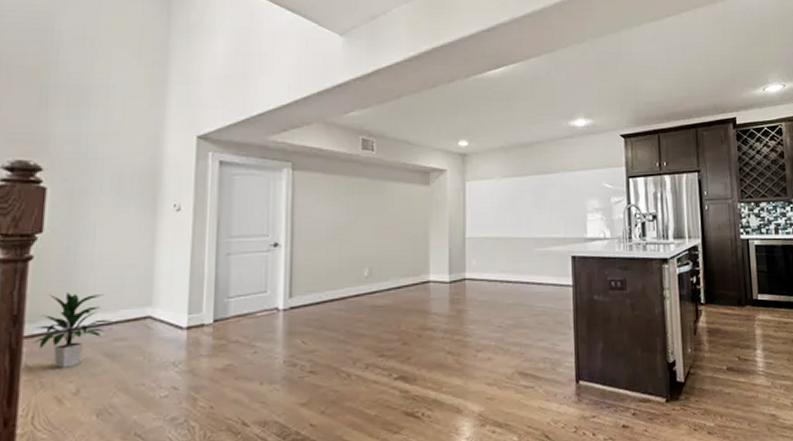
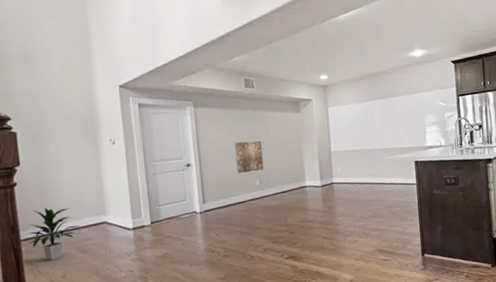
wall art: none [340,218,376,259] -> present [234,140,264,173]

